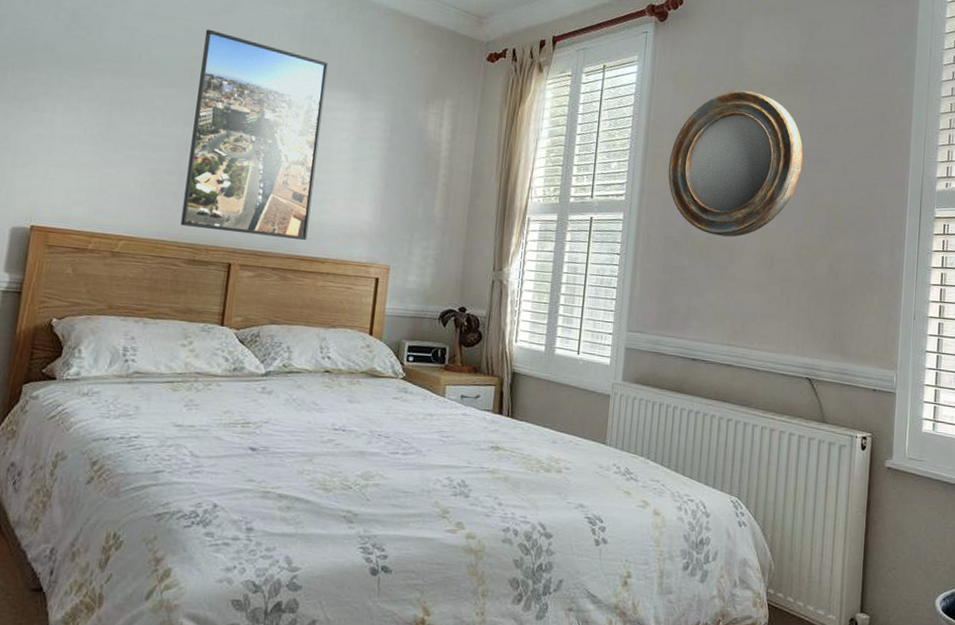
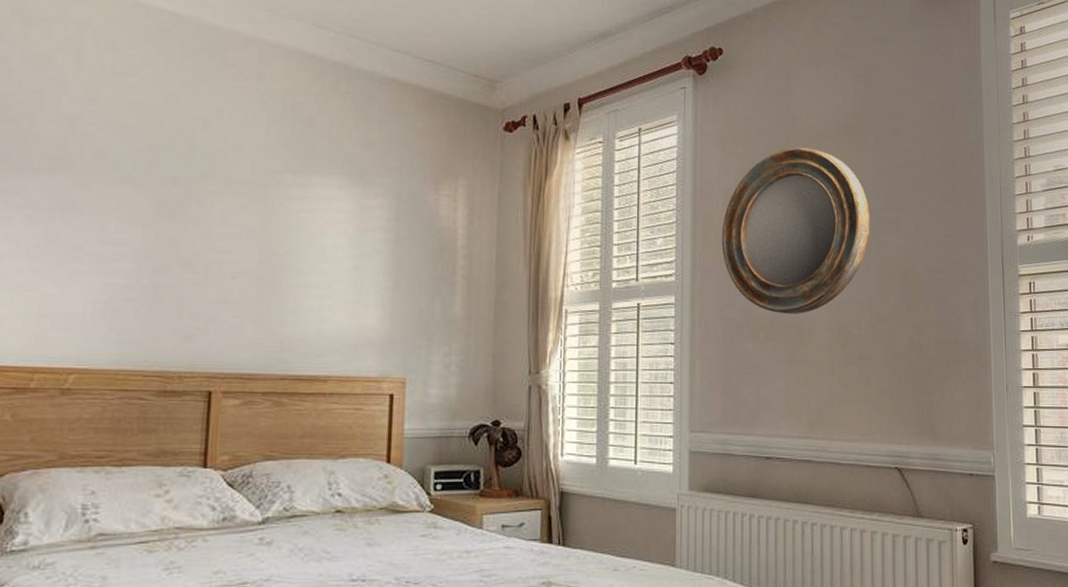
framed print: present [180,29,328,240] -> none [145,113,316,356]

